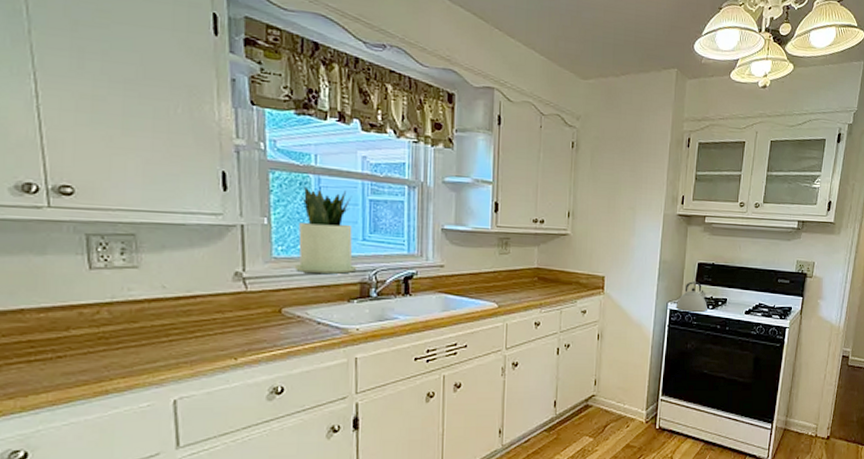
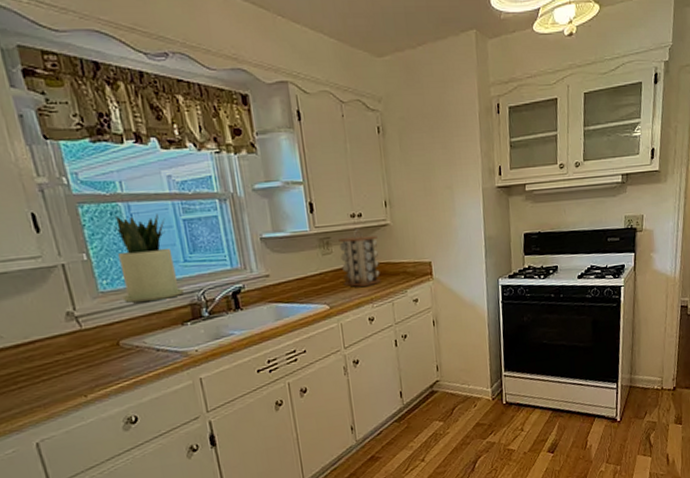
spice rack: none [515,234,556,290] -> present [338,229,381,287]
kettle: present [675,281,708,312] -> none [506,253,539,285]

